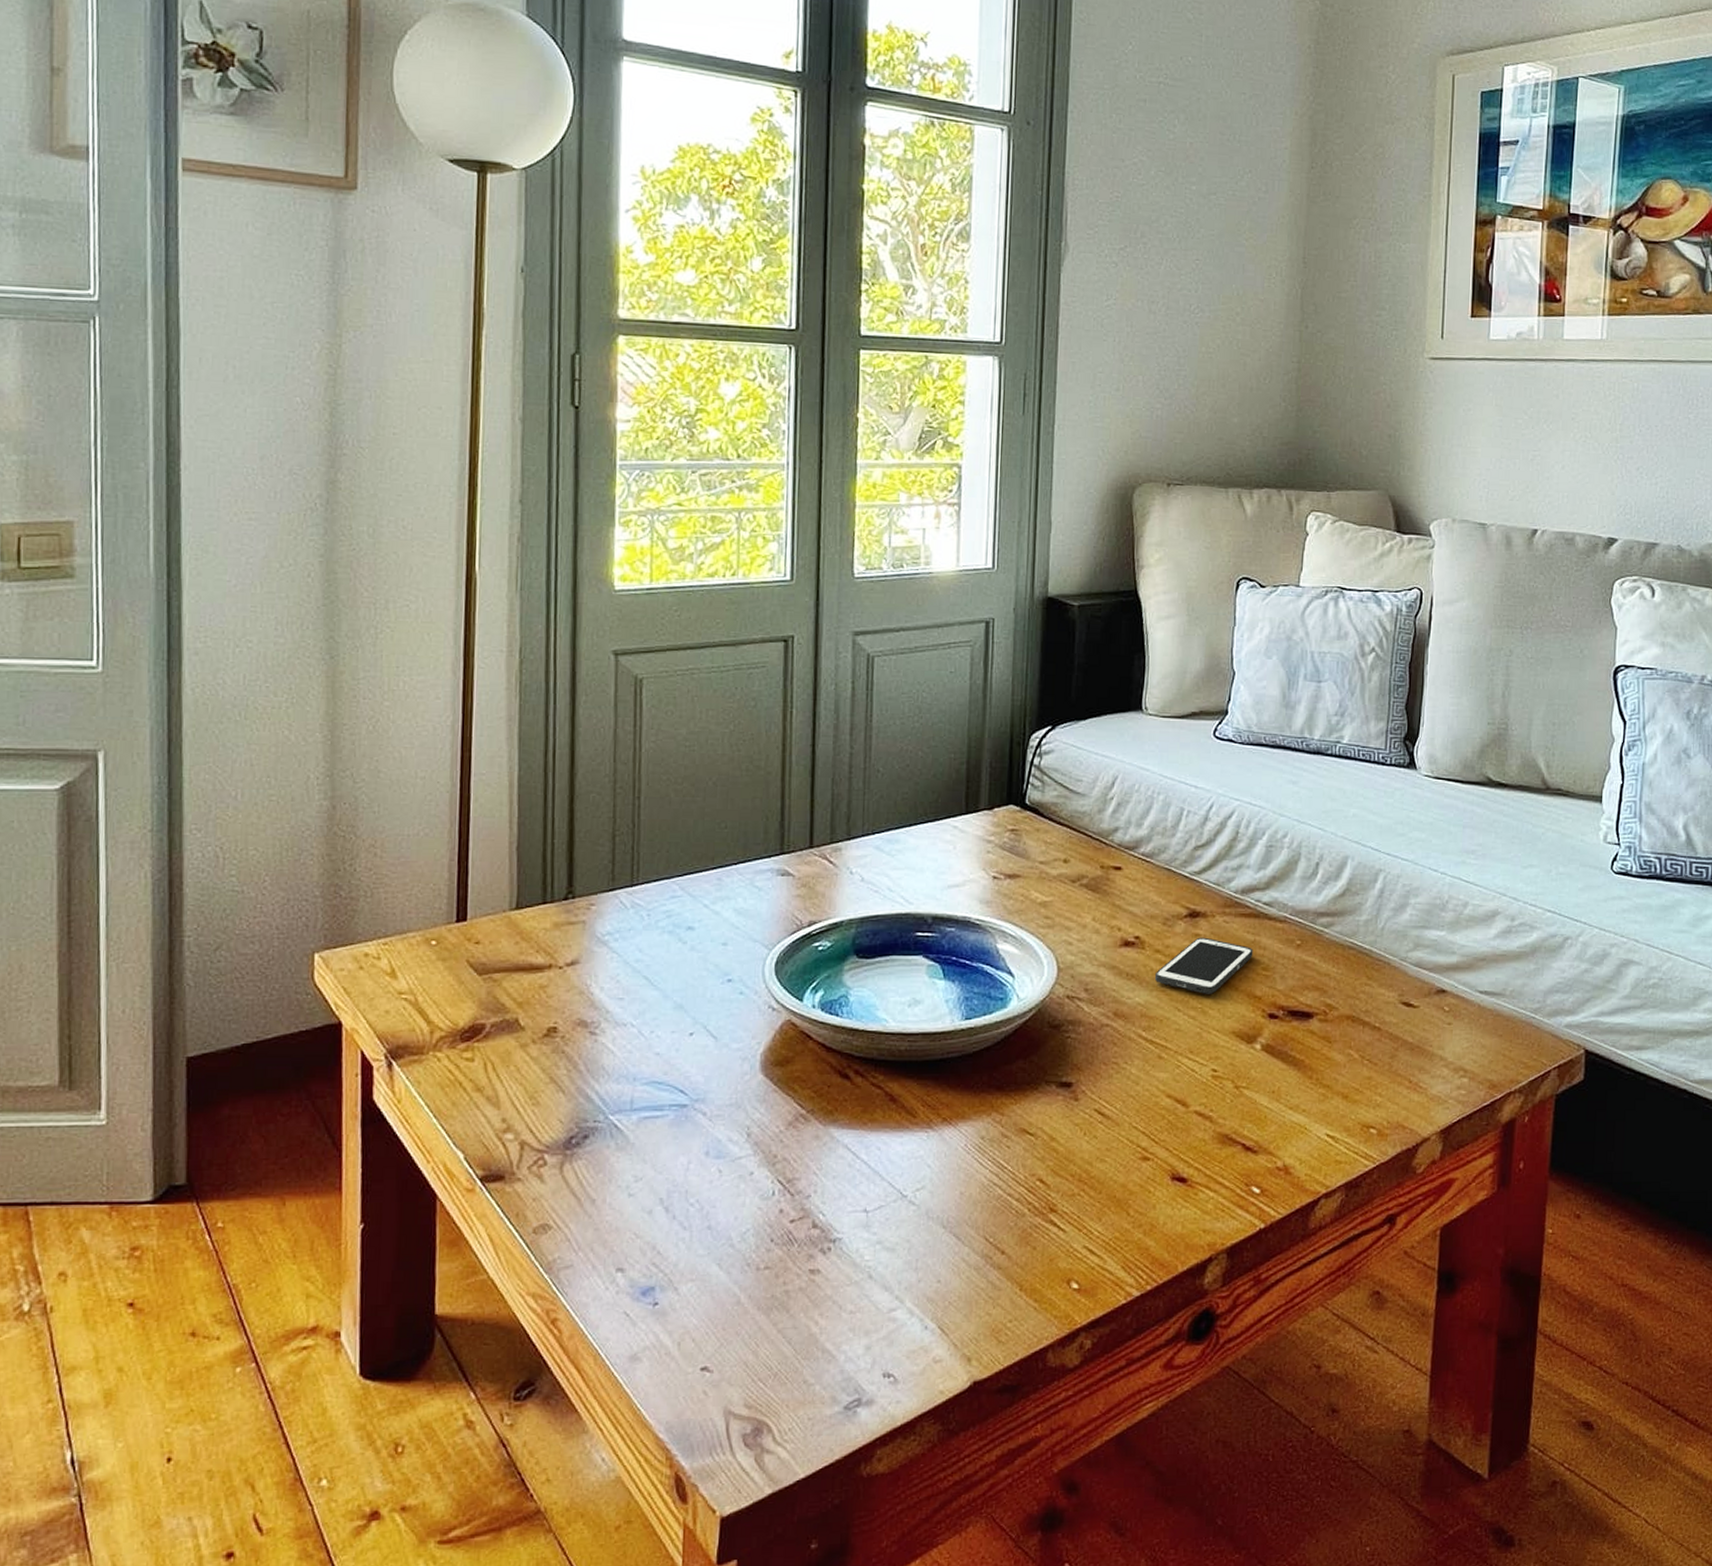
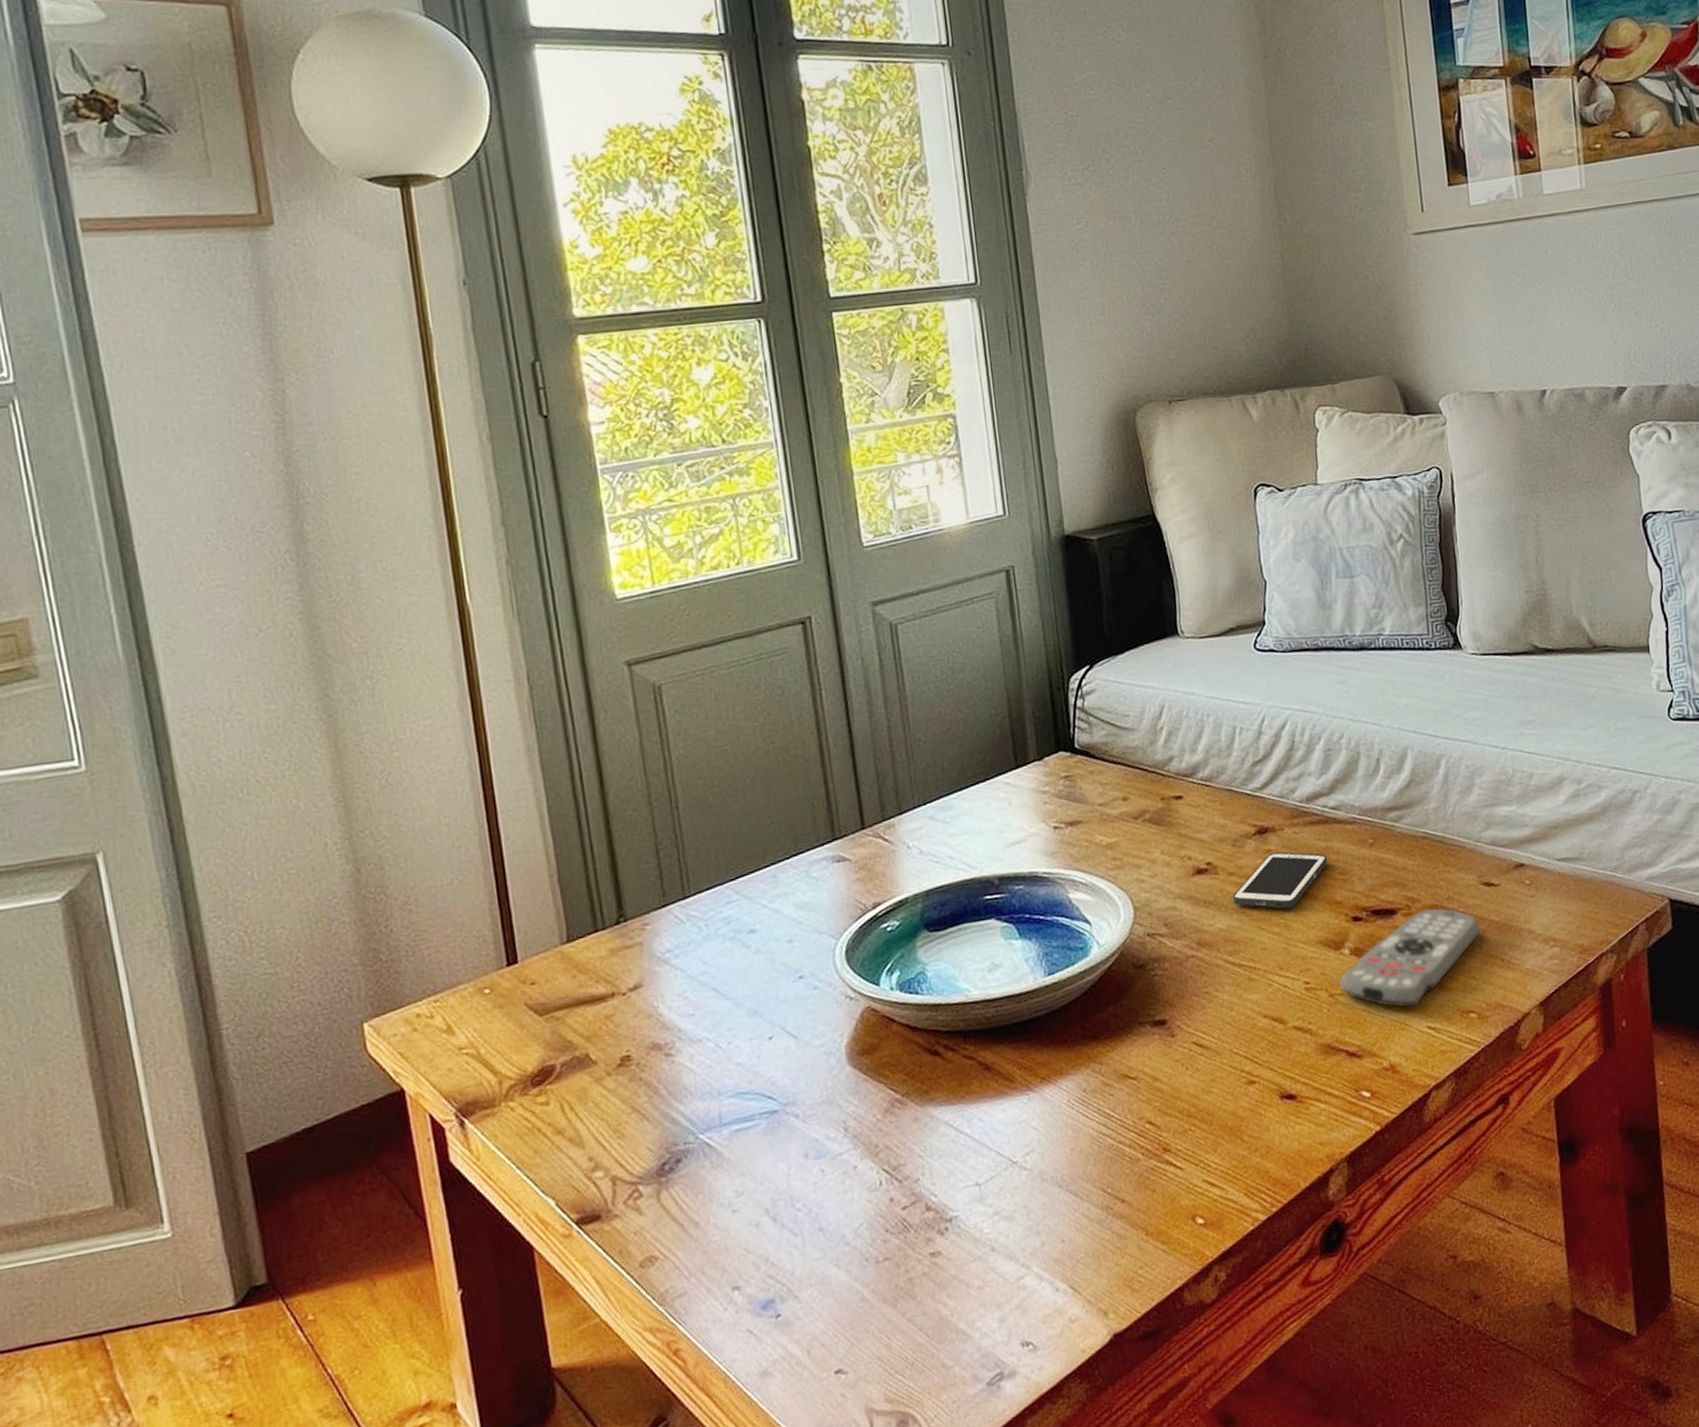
remote control: none [1247,1018,1392,1112] -> present [1340,908,1480,1008]

